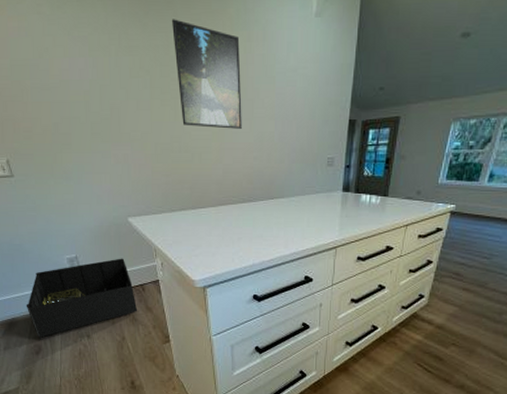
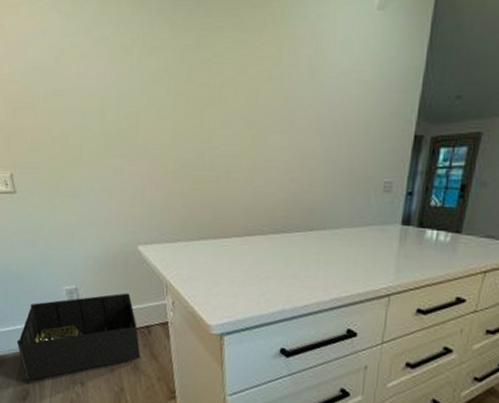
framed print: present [172,19,242,129] -> none [204,15,283,144]

